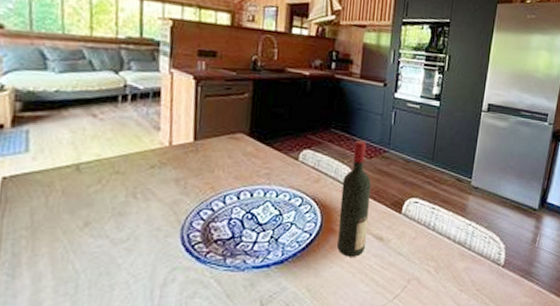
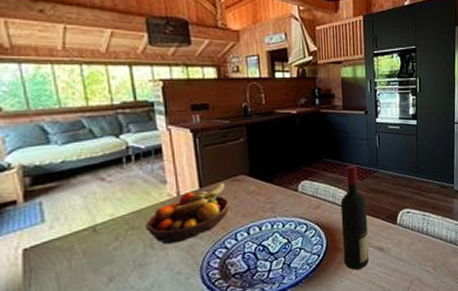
fruit bowl: none [131,139,223,196] -> present [145,183,229,245]

